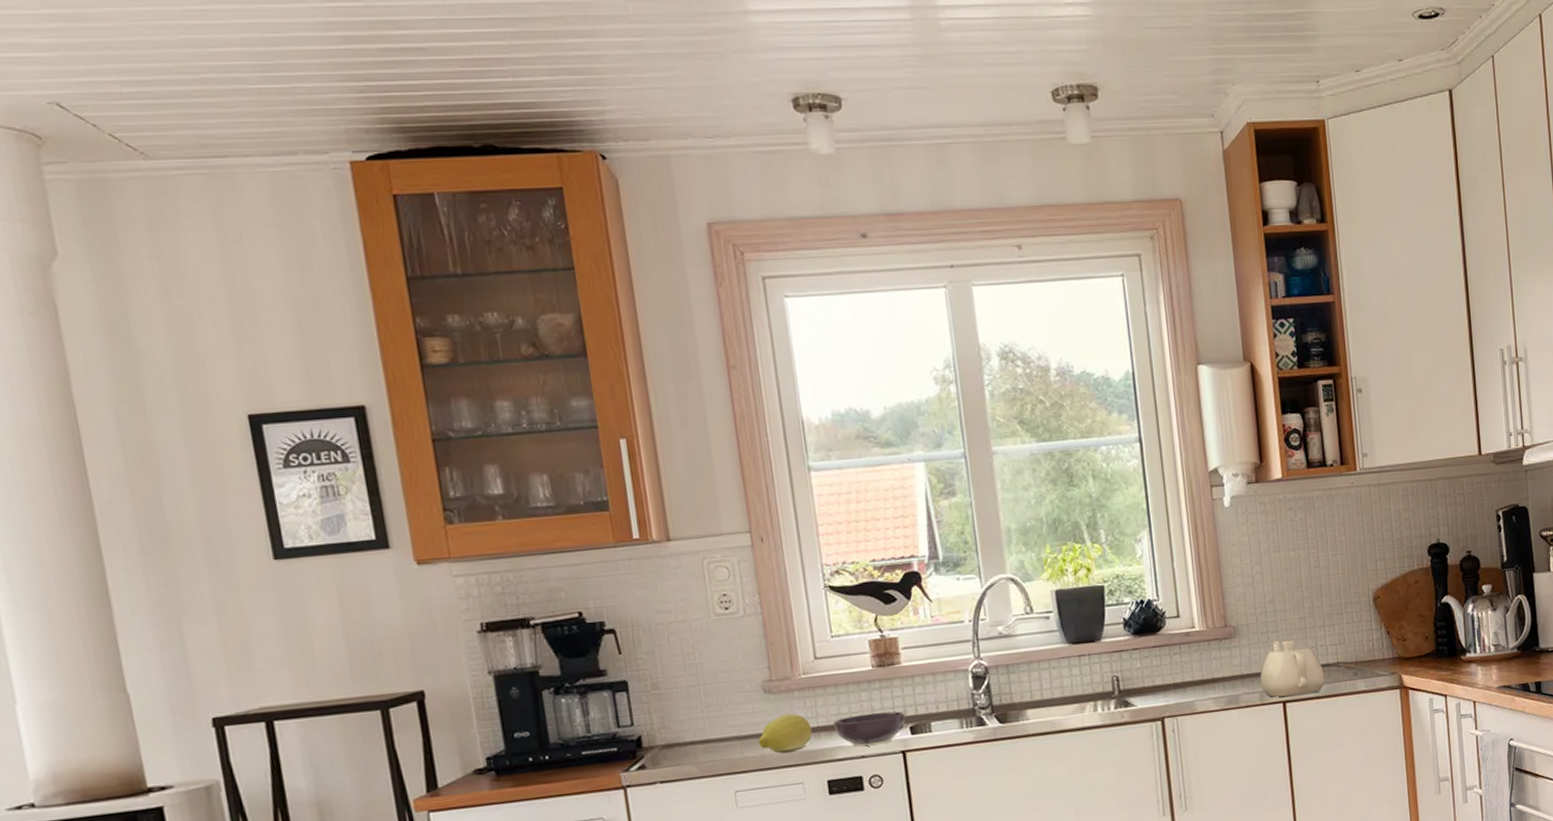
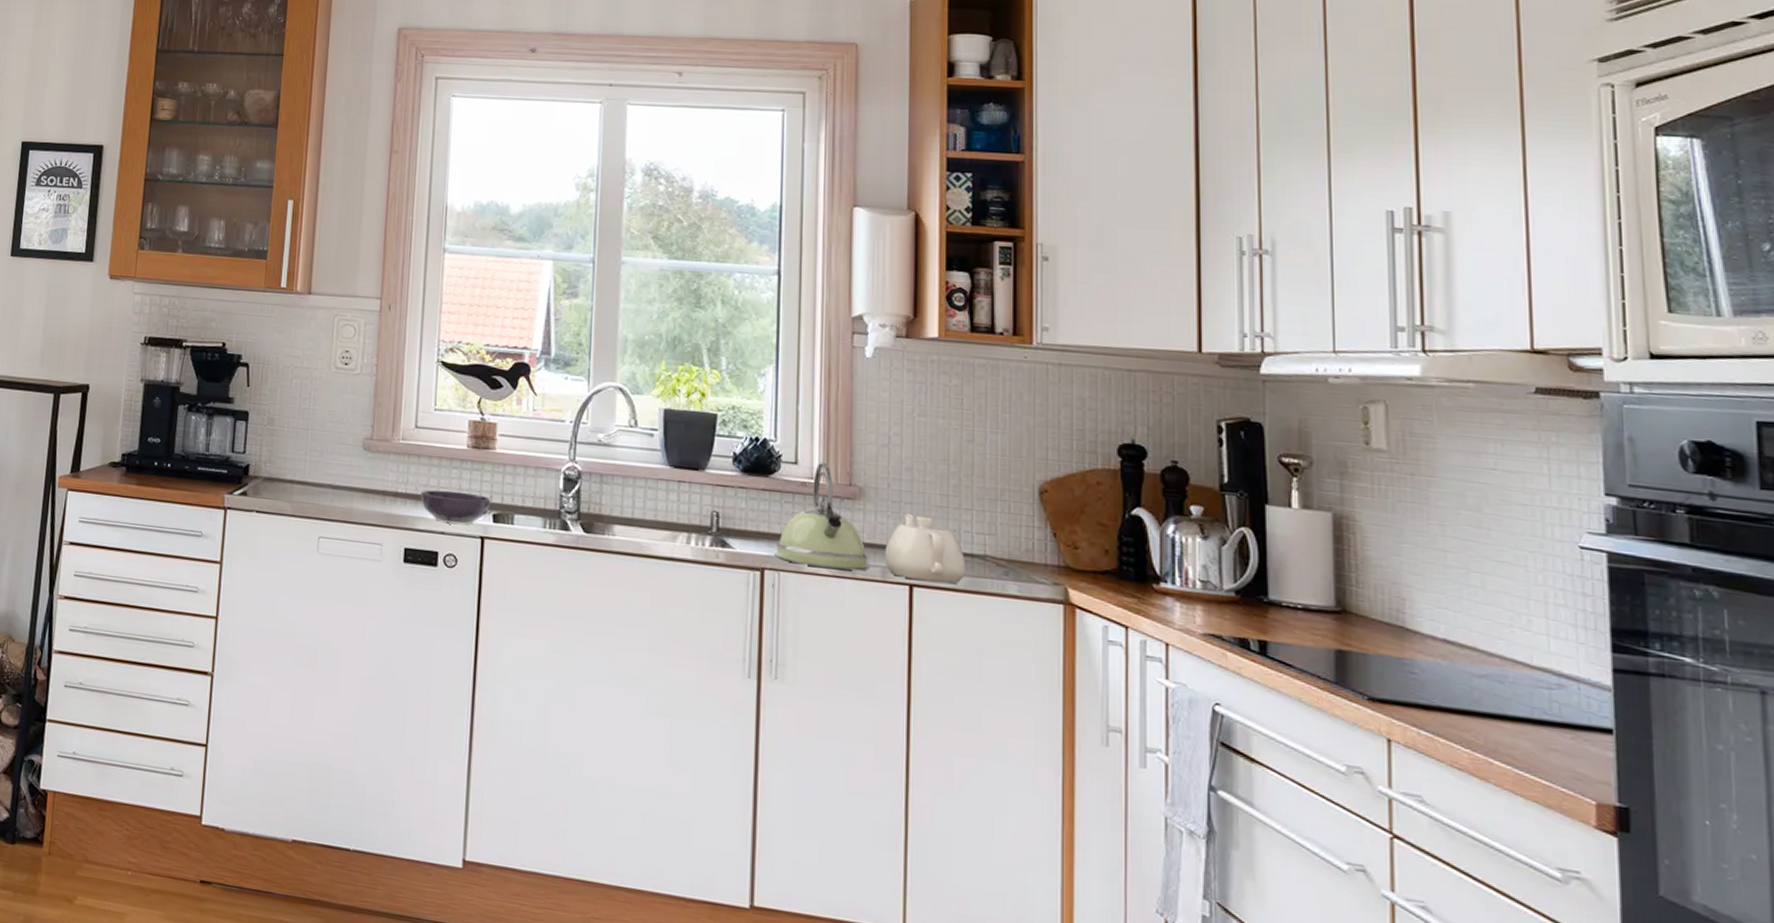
fruit: present [758,713,812,754] -> none [349,474,400,513]
kettle: none [1171,610,1250,707] -> present [775,462,870,571]

